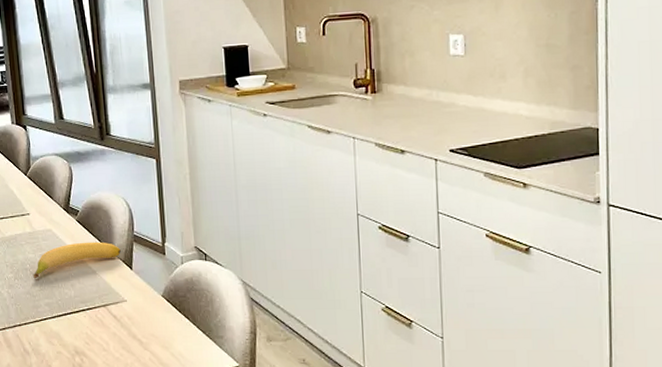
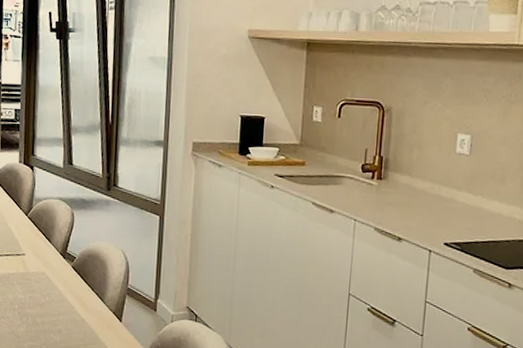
banana: present [33,241,121,279] -> none [20,289,113,320]

